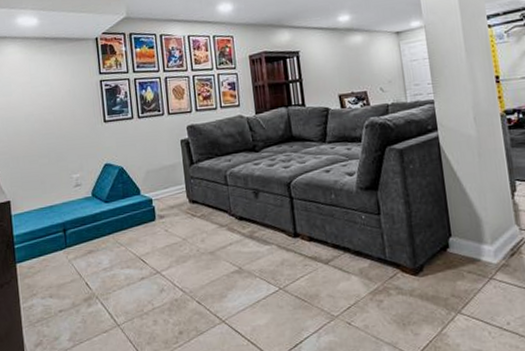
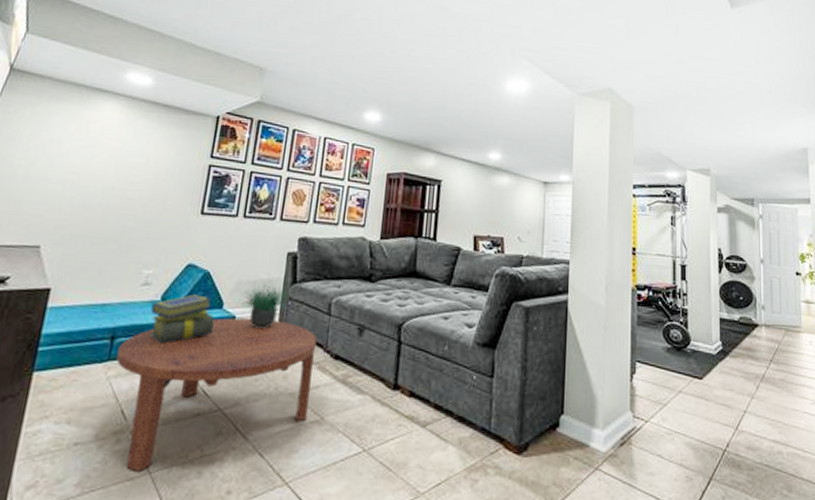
coffee table: none [71,196,228,326] -> present [116,318,317,471]
stack of books: none [86,187,137,229] -> present [150,294,215,344]
potted plant: none [154,167,192,206] -> present [242,282,291,328]

